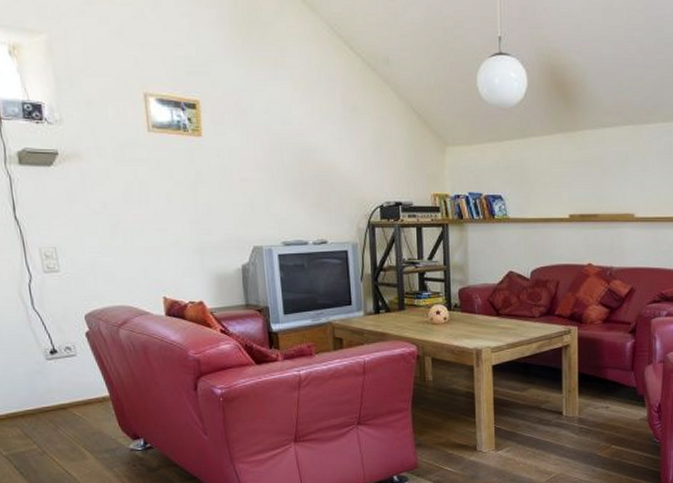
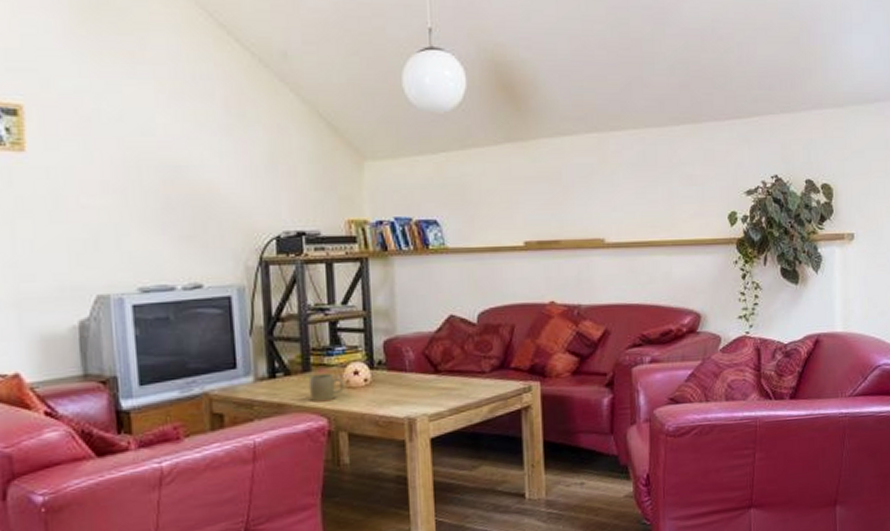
mug: none [403,312,429,333] -> present [308,373,344,403]

